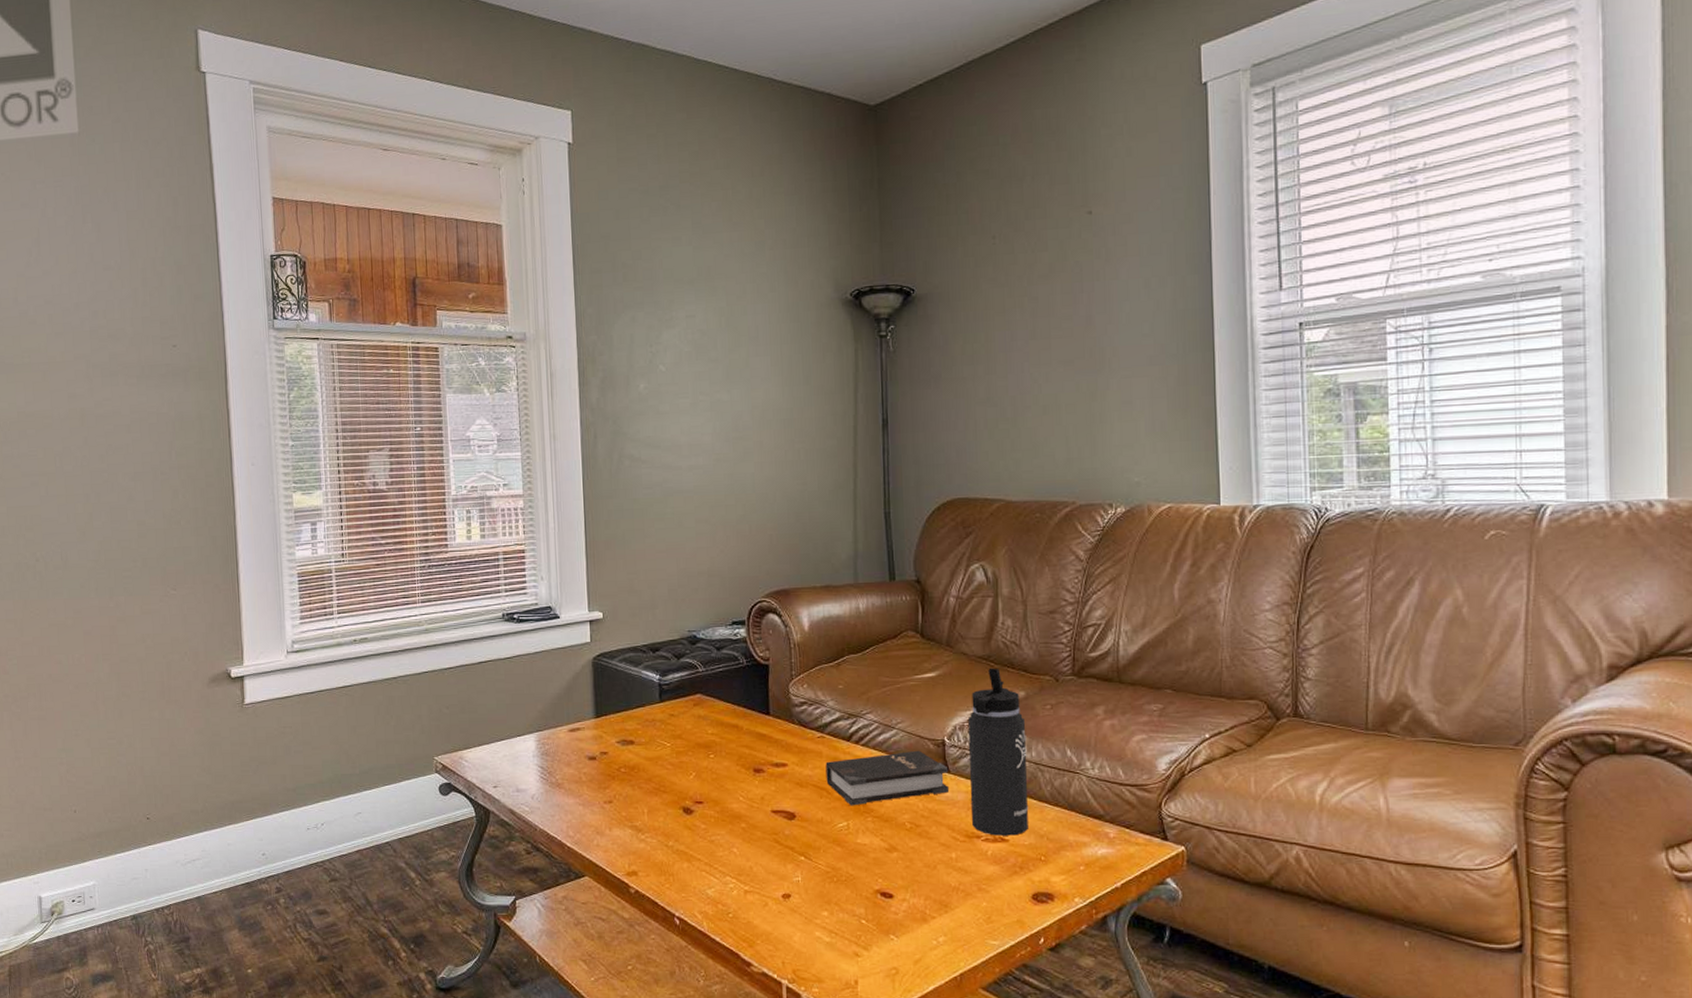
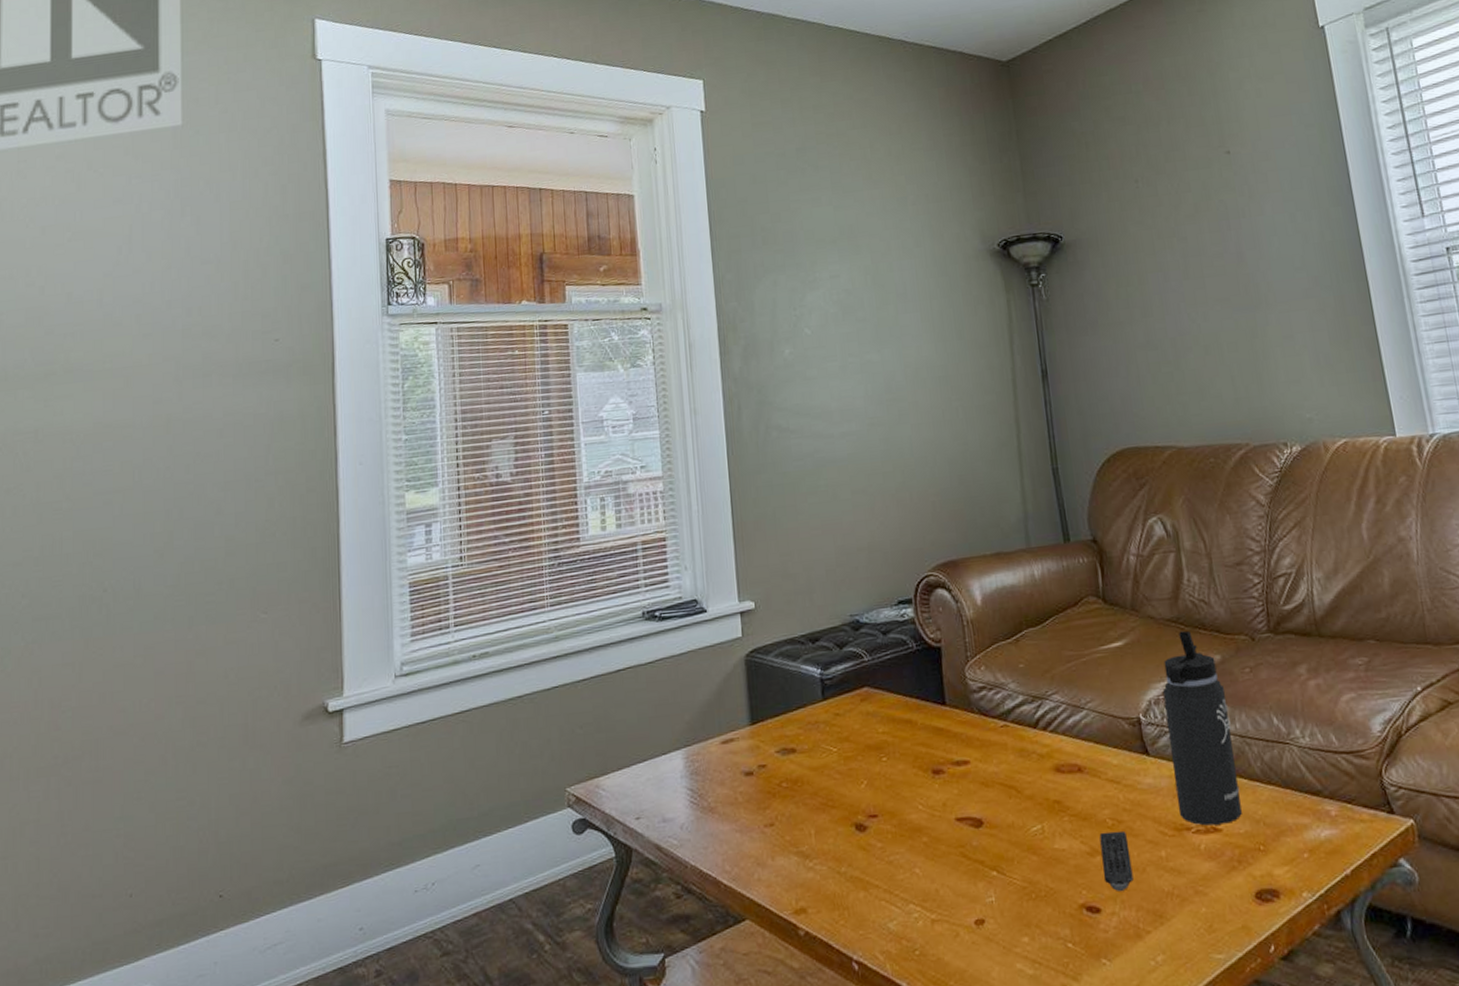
hardback book: present [825,750,950,806] -> none [1012,732,1151,805]
remote control: none [898,833,925,882] -> present [1099,830,1134,891]

